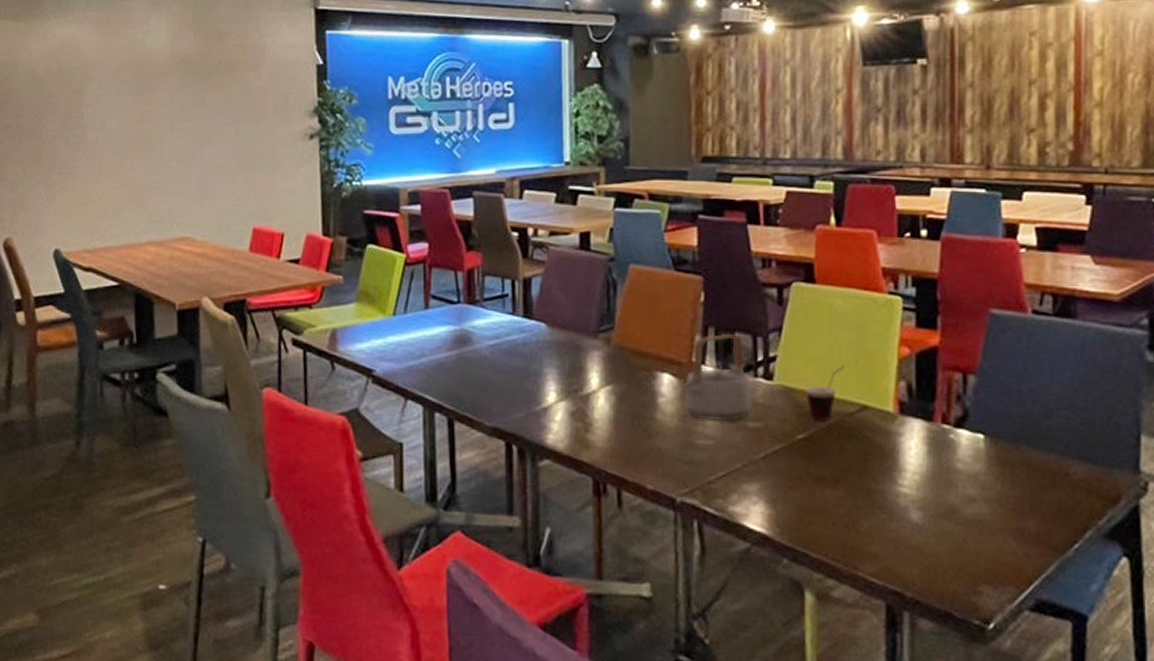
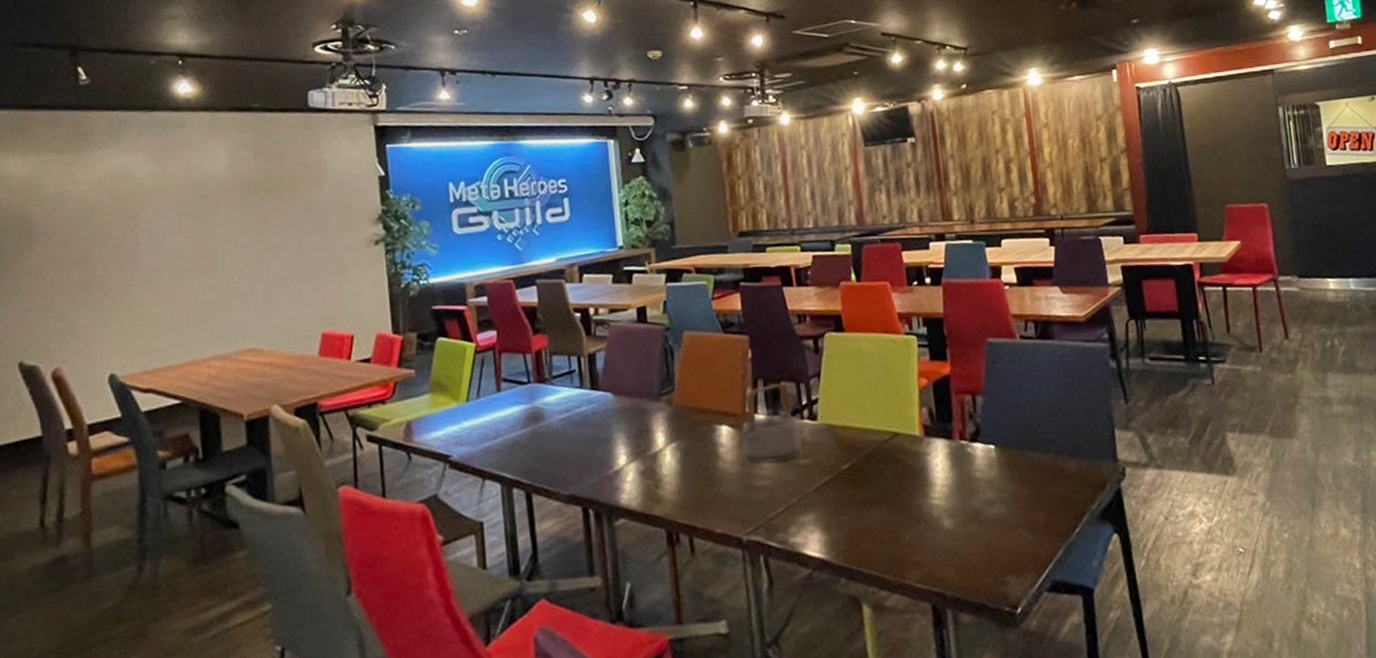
cup: present [805,365,845,421] -> none [845,399,876,452]

